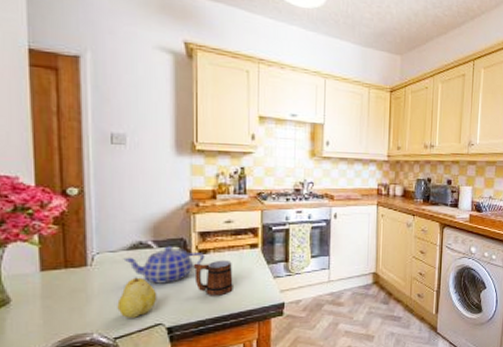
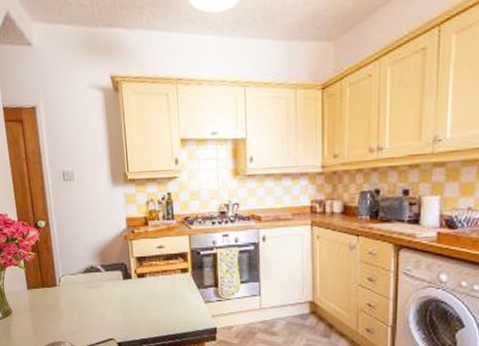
fruit: present [117,277,157,318] -> none [80,297,108,332]
teapot: present [123,246,205,284] -> none [81,270,143,304]
mug: present [194,259,233,296] -> none [135,283,169,317]

